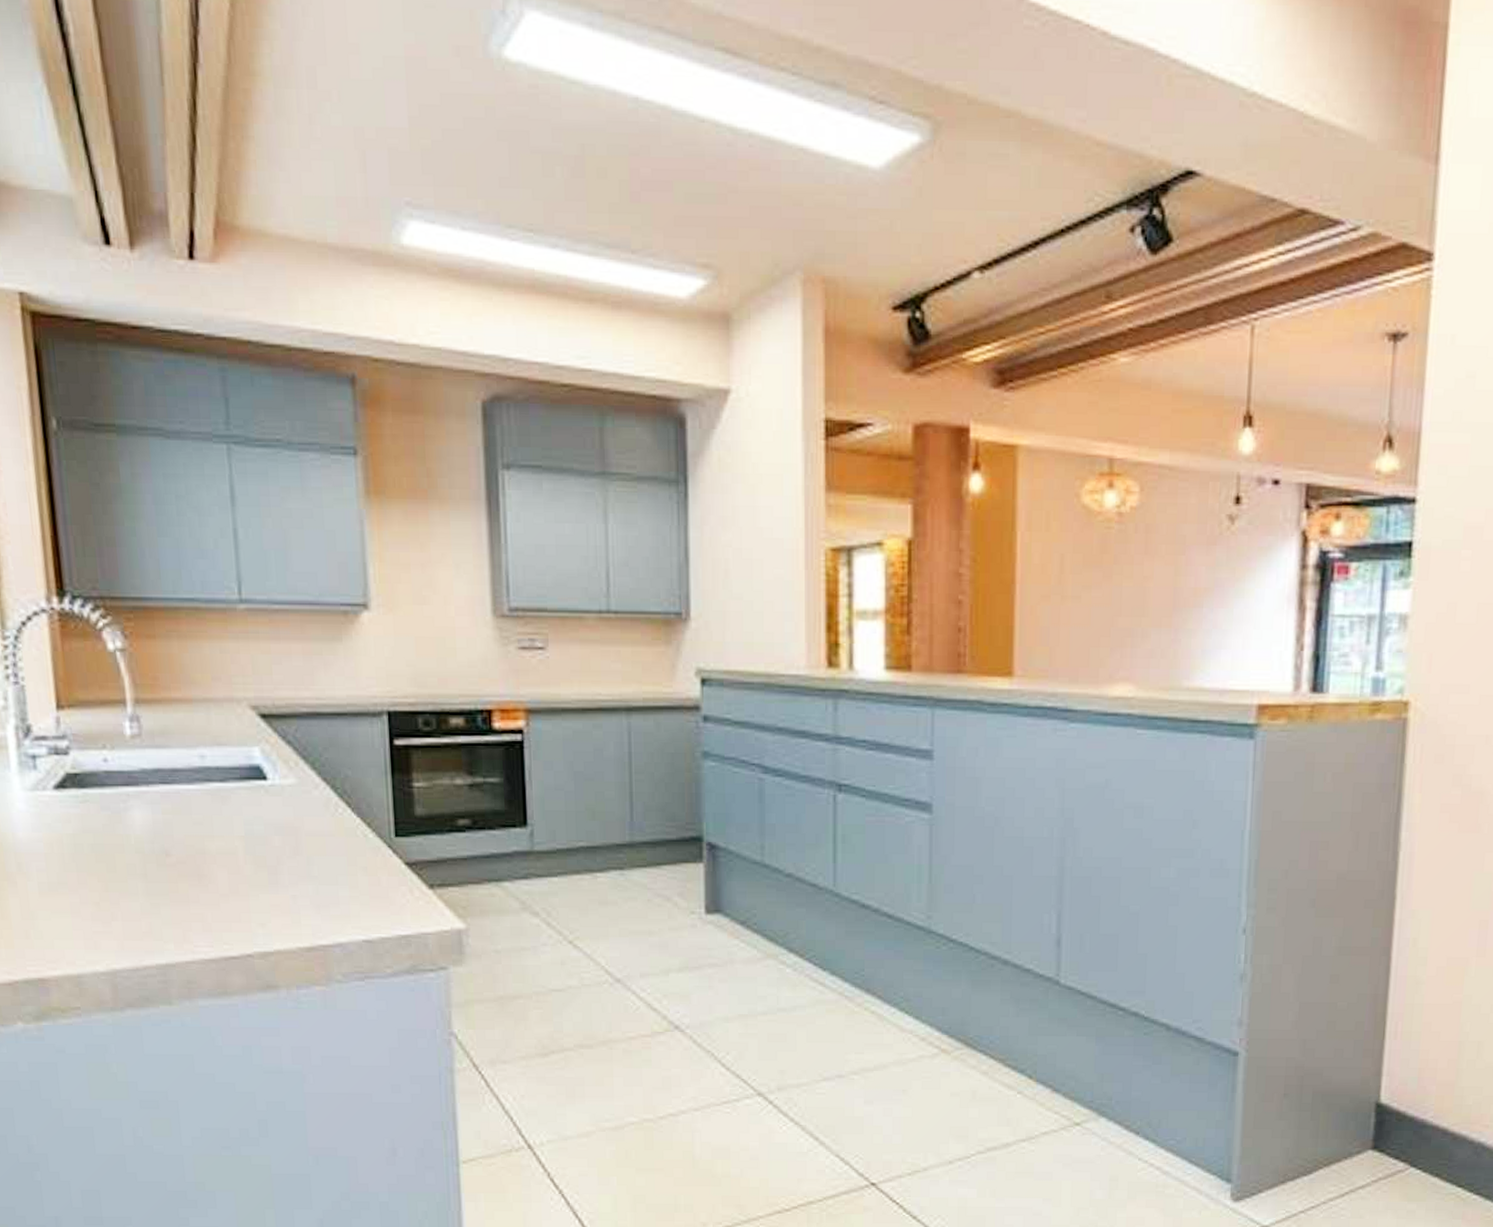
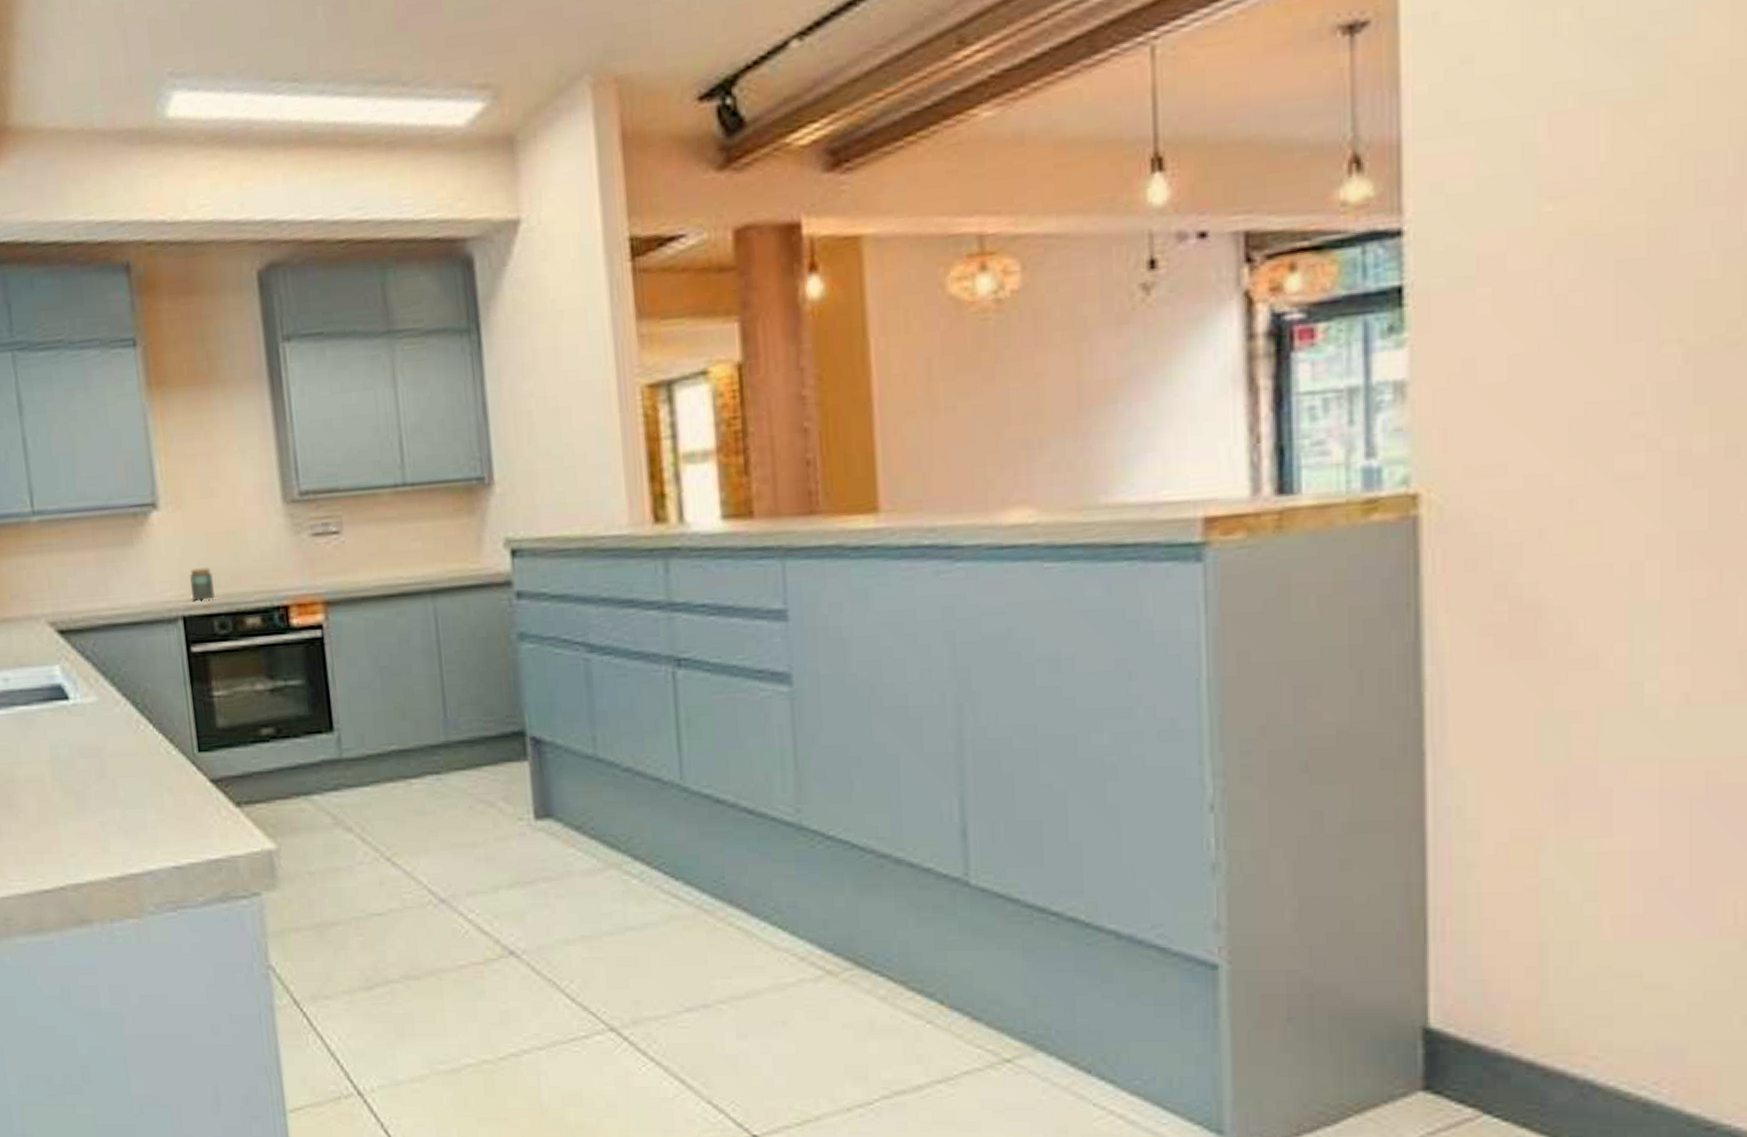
peanut butter: none [396,668,420,699] -> present [189,567,215,602]

